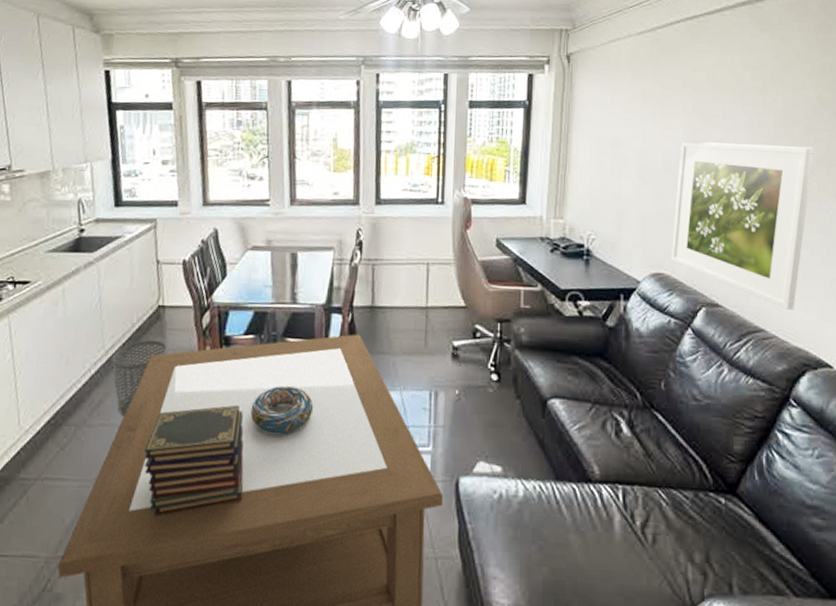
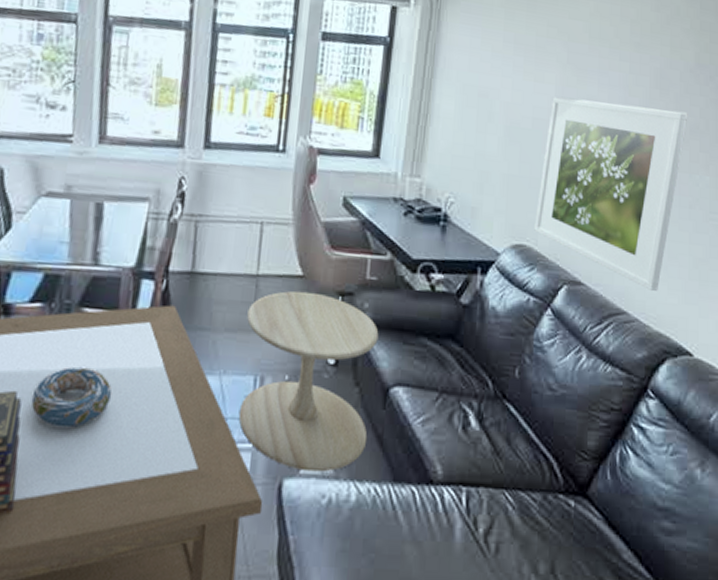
side table: none [418,319,535,472] -> present [238,290,379,472]

